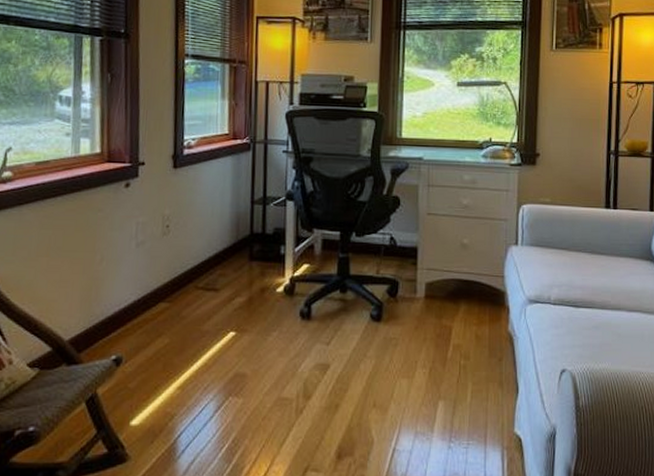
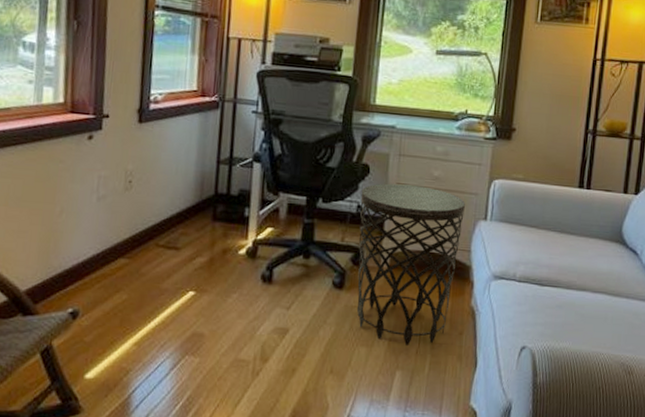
side table: none [393,214,497,375] -> present [356,183,466,345]

